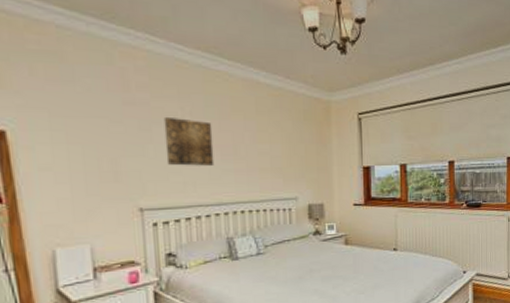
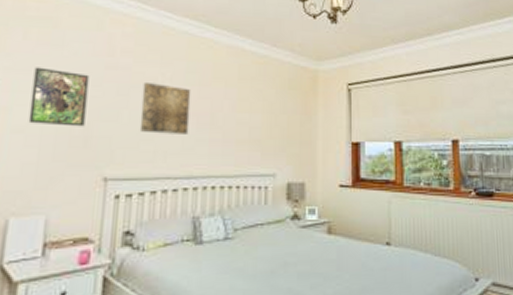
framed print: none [49,104,112,163] -> present [28,67,90,127]

